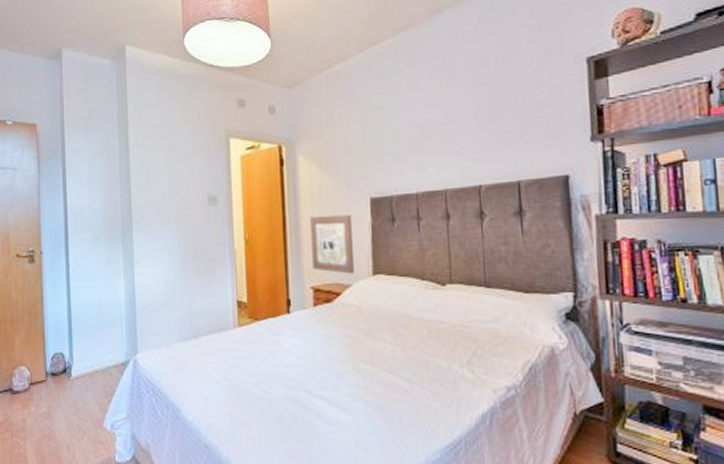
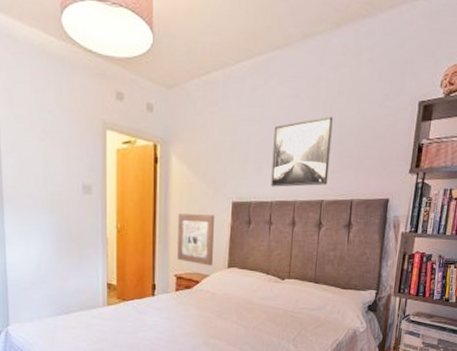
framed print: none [410,91,484,177] -> present [271,117,333,187]

